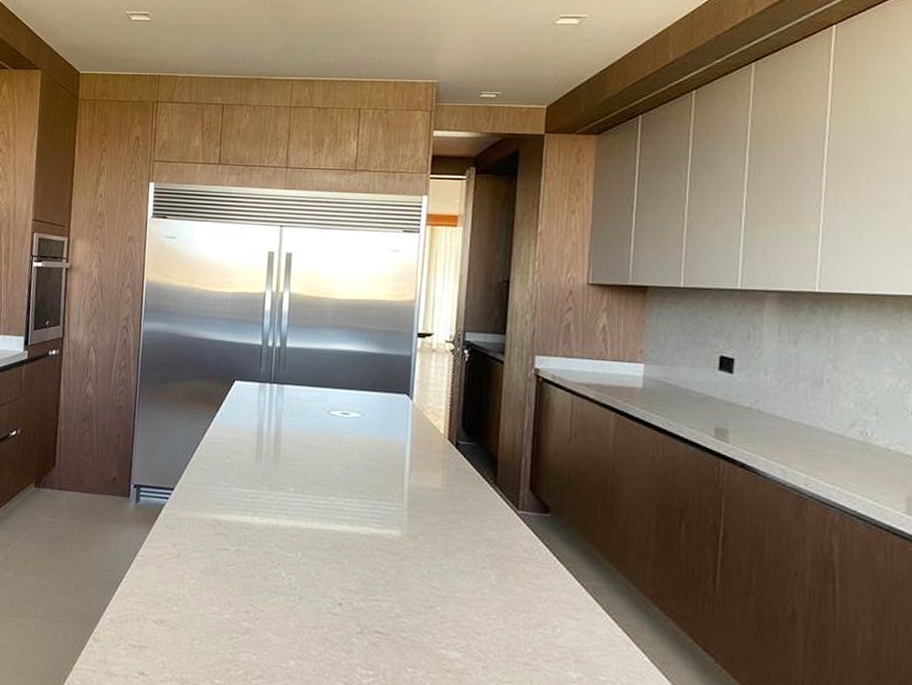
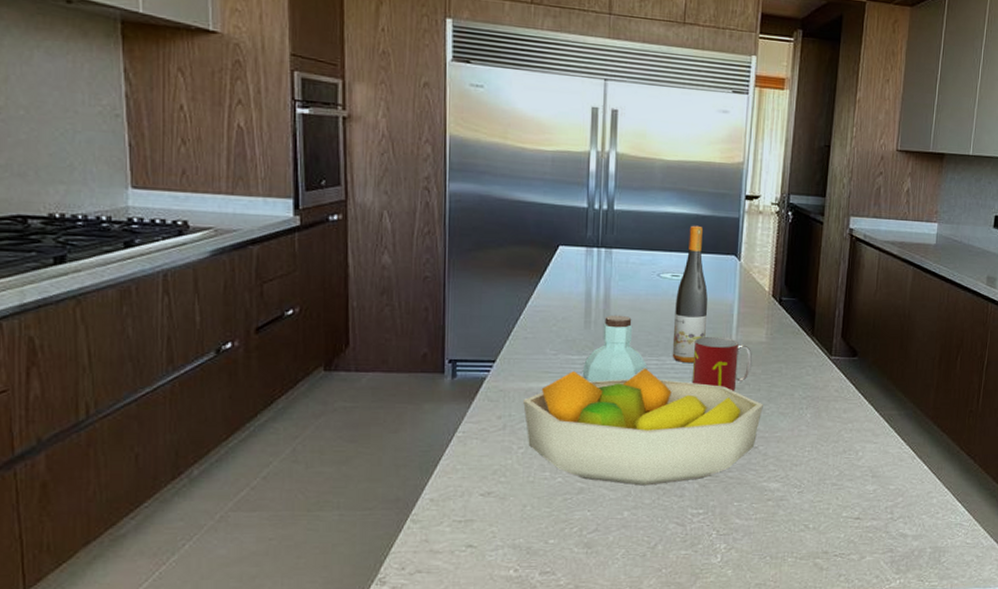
fruit bowl: none [196,505,440,636] -> present [523,368,763,486]
jar: none [252,450,316,519] -> present [582,314,648,382]
wine bottle: none [341,363,379,507] -> present [672,225,708,364]
mug: none [361,478,428,541] -> present [692,336,753,391]

